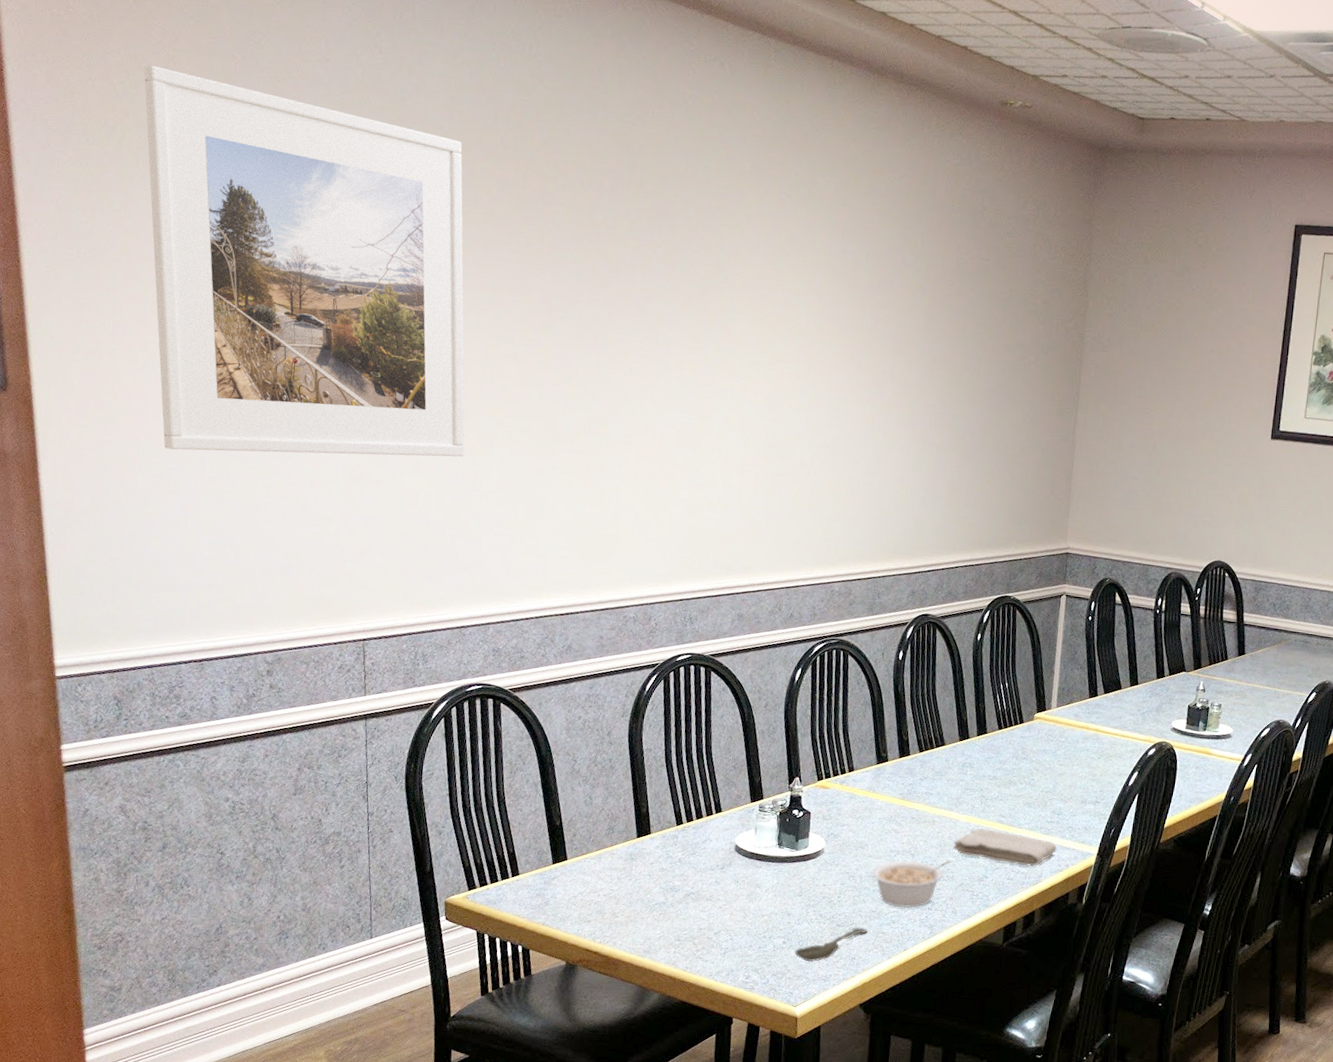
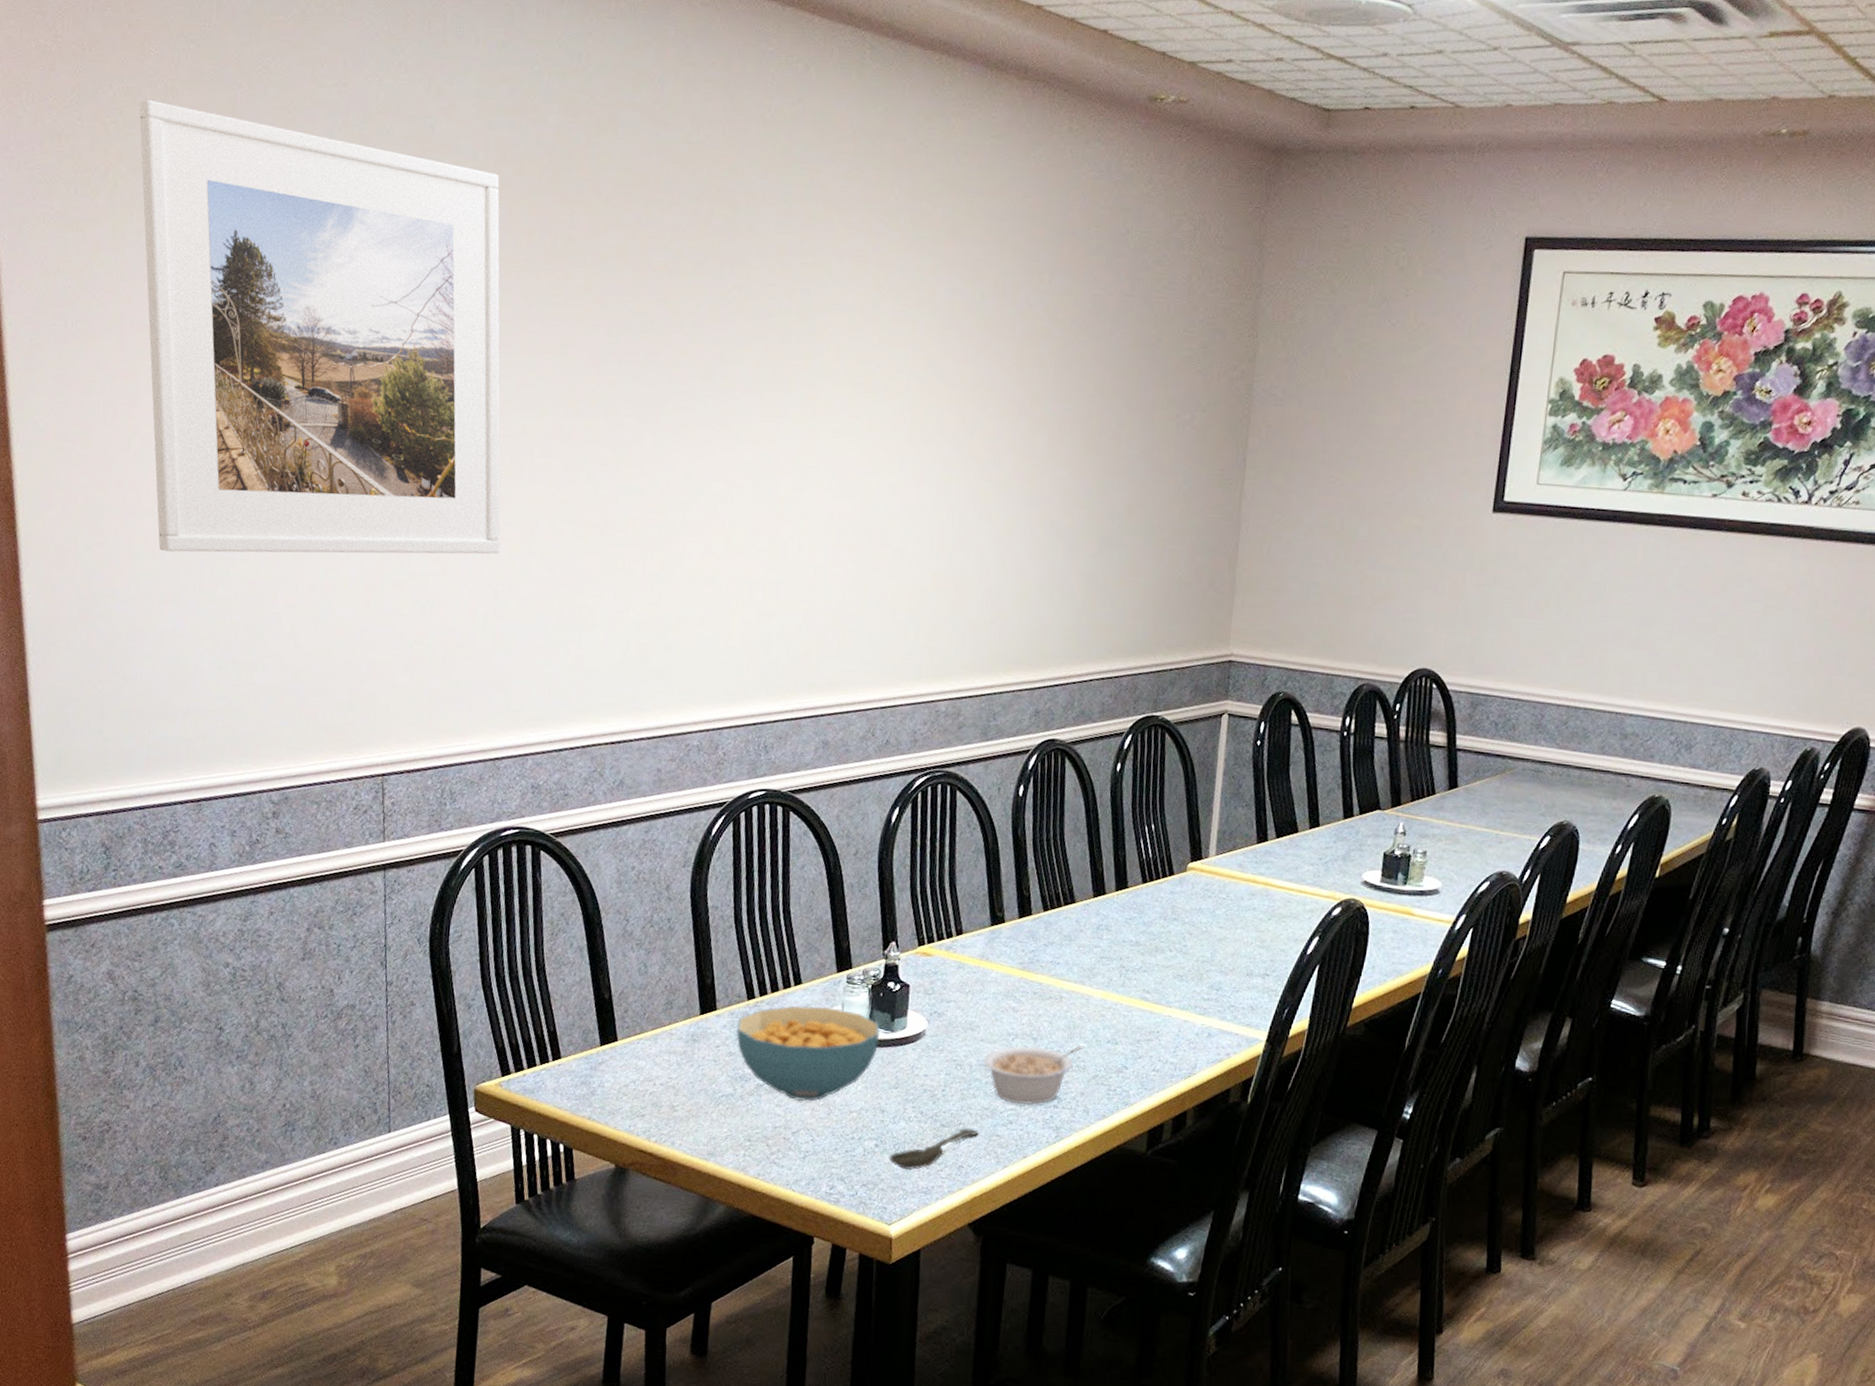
cereal bowl: none [667,829,787,908] -> present [736,1005,881,1102]
washcloth: present [953,828,1057,867] -> none [1085,1007,1215,1055]

